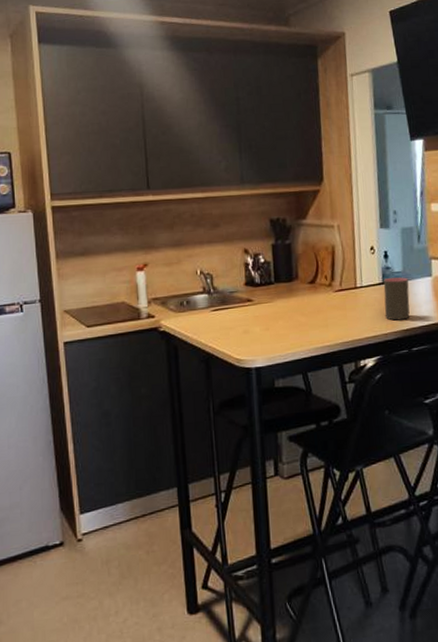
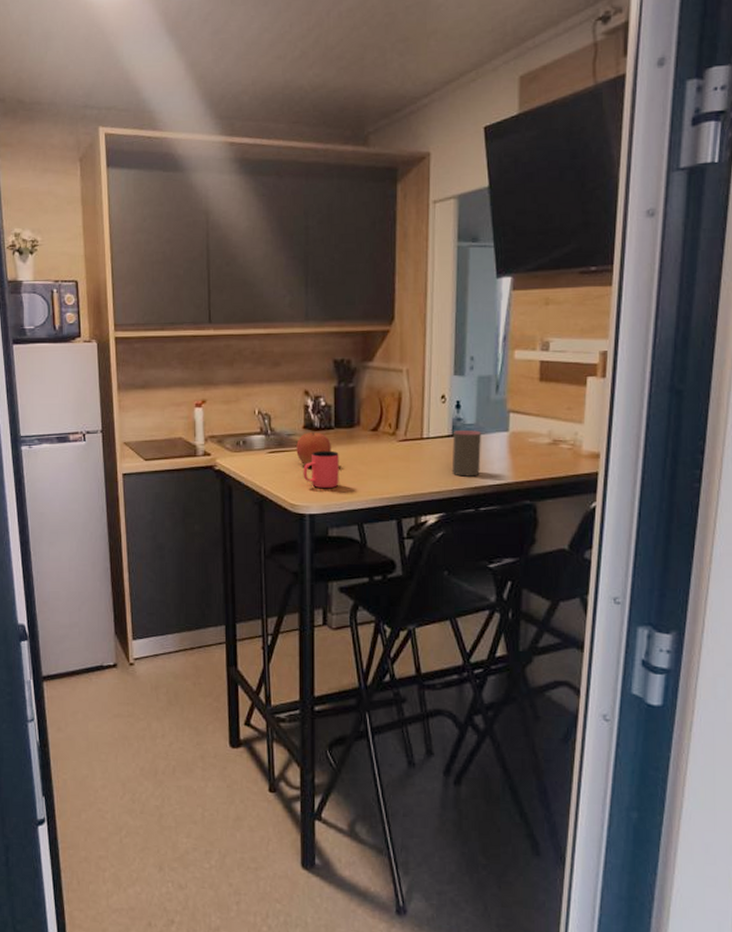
fruit: none [239,288,273,322] -> present [296,432,331,467]
cup: none [246,304,282,342] -> present [303,450,339,489]

